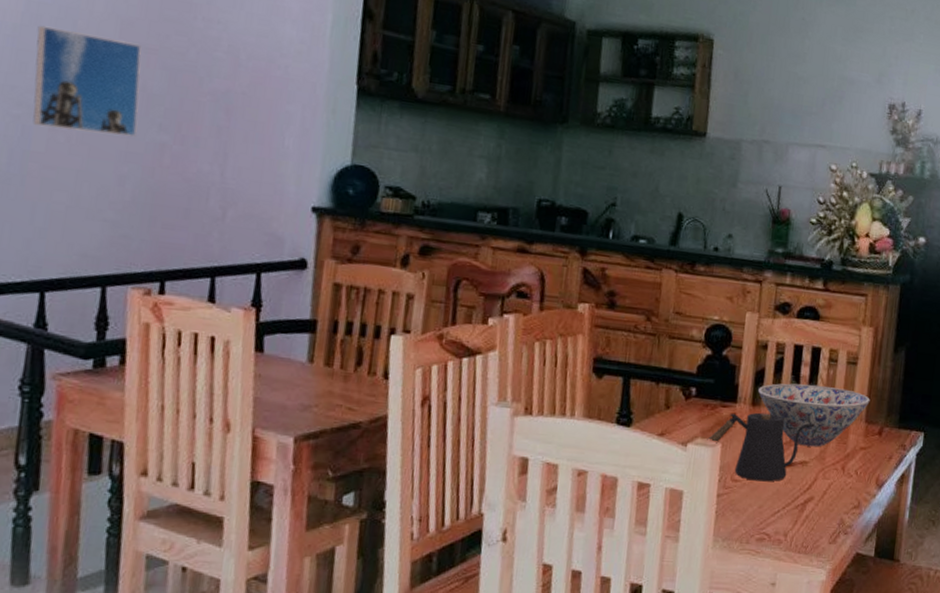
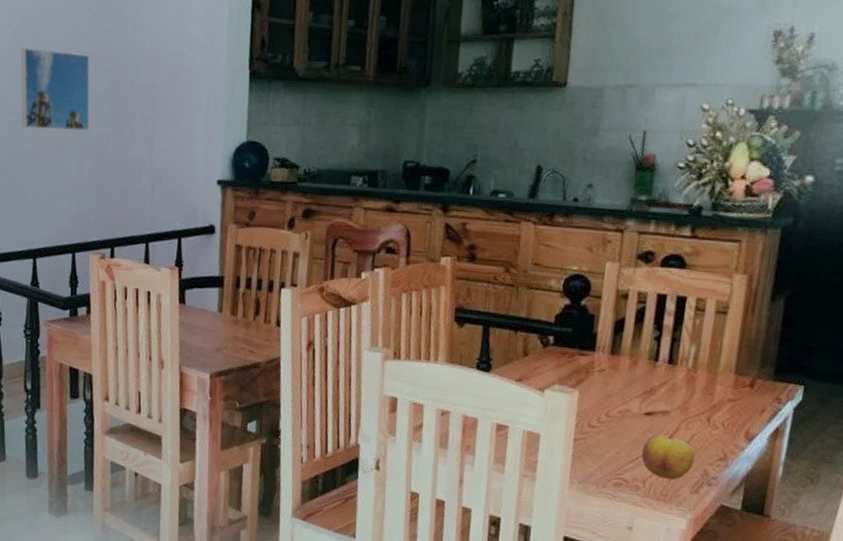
kettle: present [707,412,816,482] -> none [564,361,679,430]
bowl: present [758,383,870,447] -> none [617,332,741,397]
fruit: none [783,484,832,531] -> present [641,433,695,480]

